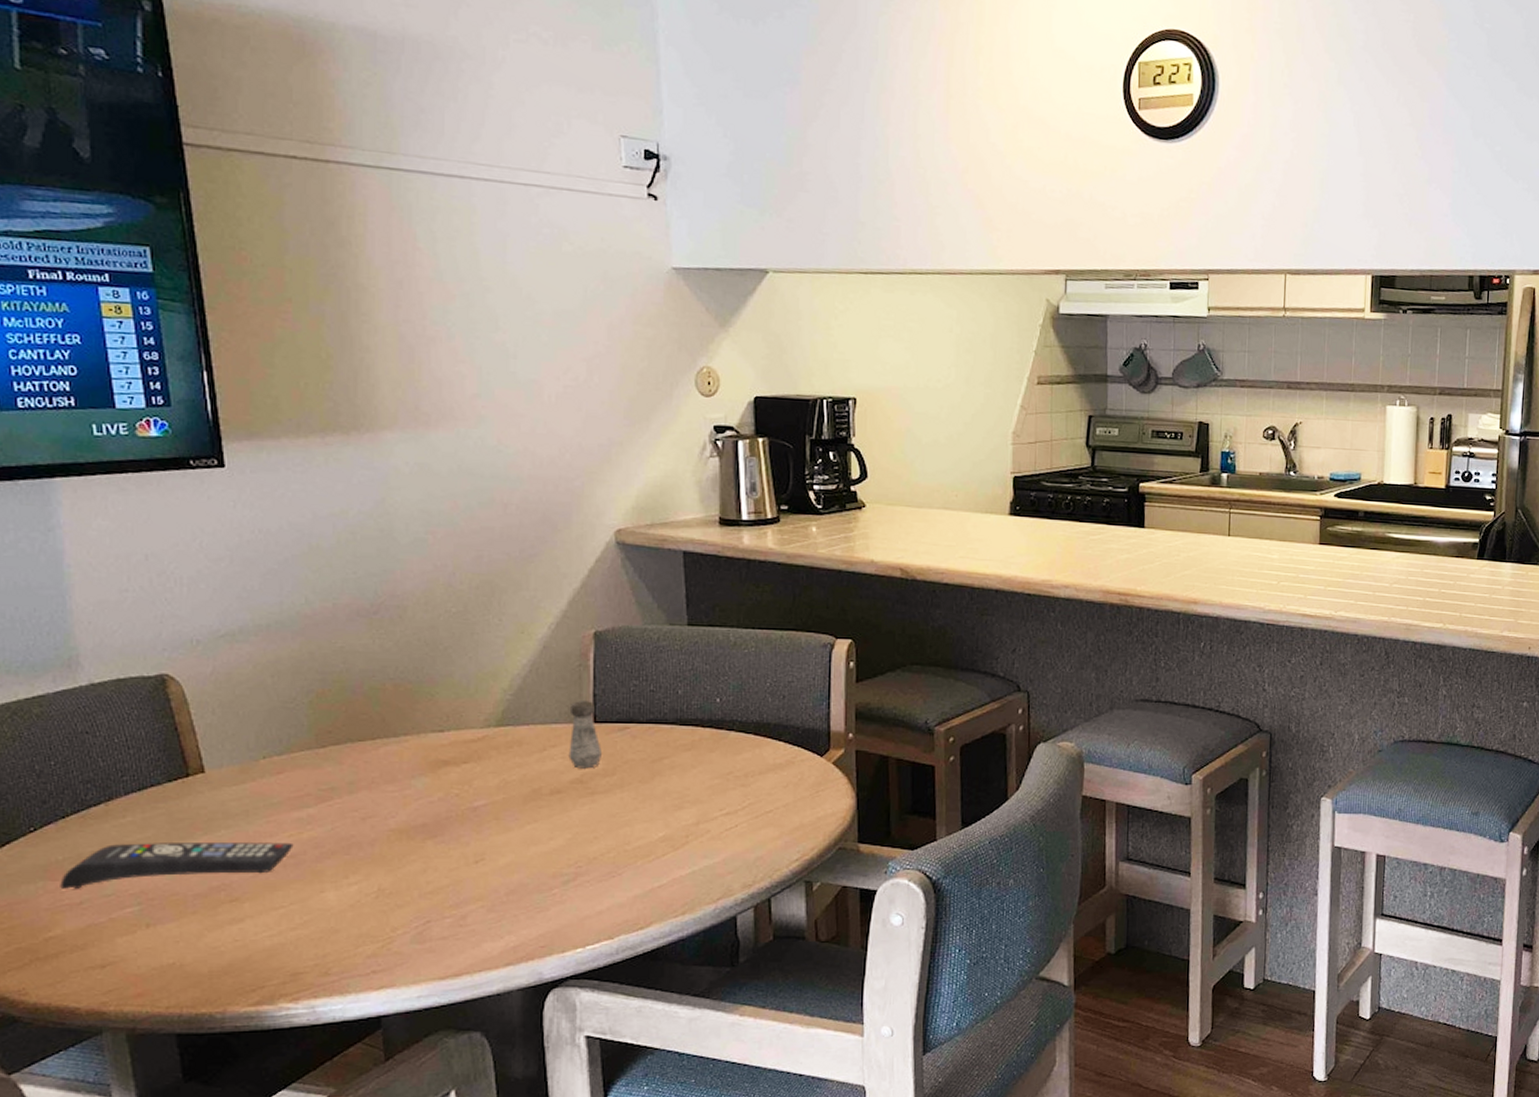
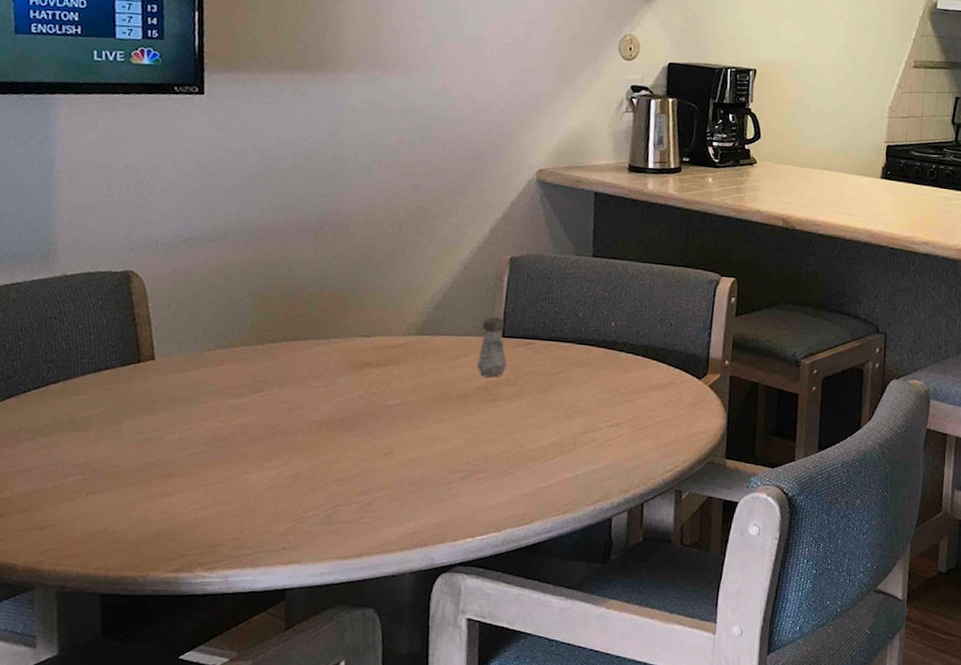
remote control: present [60,842,294,889] -> none [14,419,226,457]

